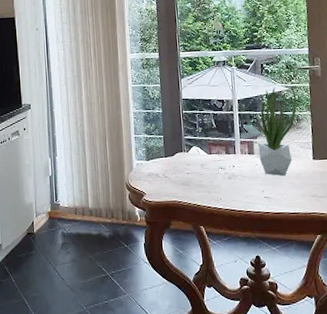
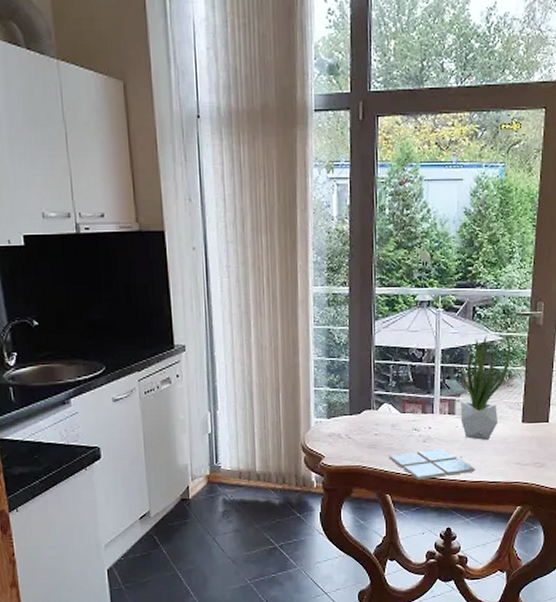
drink coaster: none [200,184,276,212] -> present [388,448,475,480]

